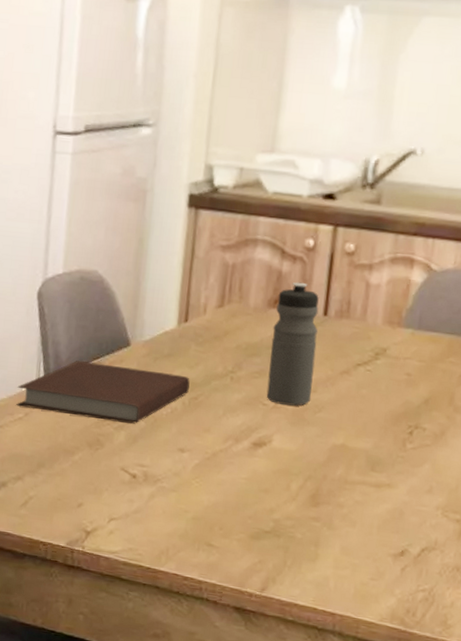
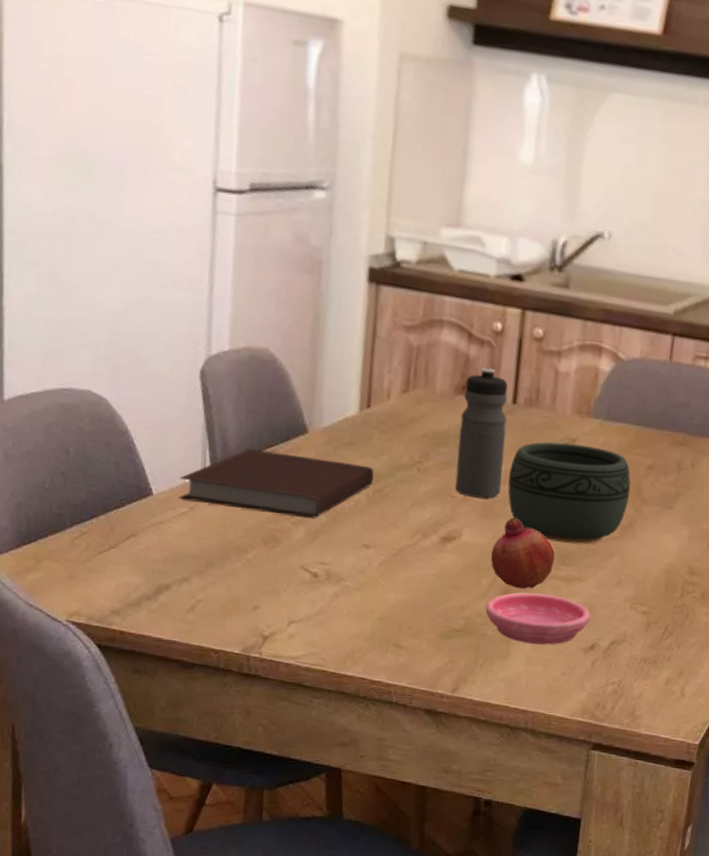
saucer: none [294,497,401,550] -> present [485,592,591,645]
fruit: none [300,424,365,494] -> present [491,518,555,589]
bowl: none [318,351,443,451] -> present [508,442,631,544]

